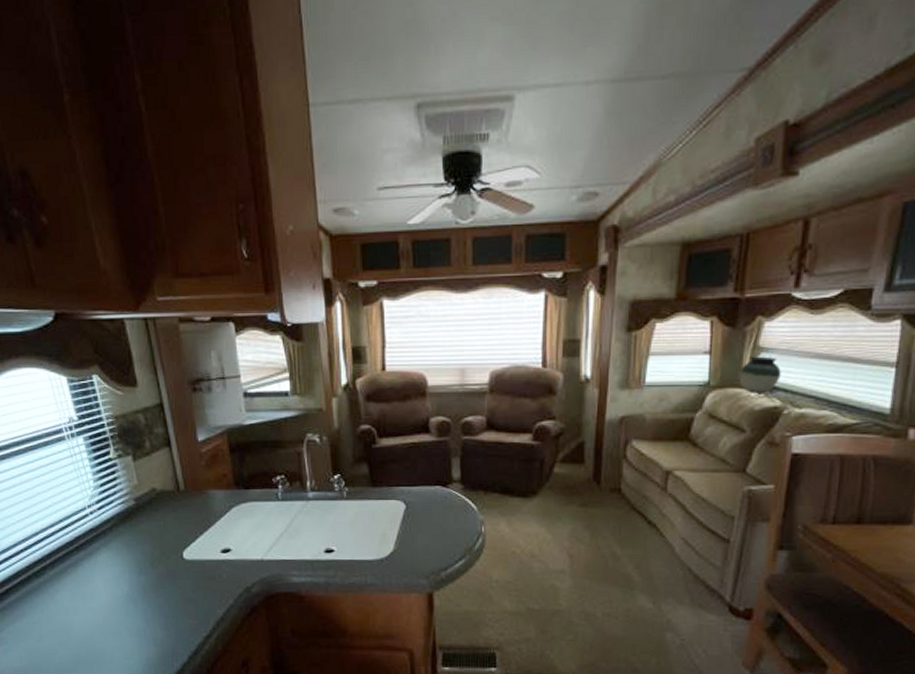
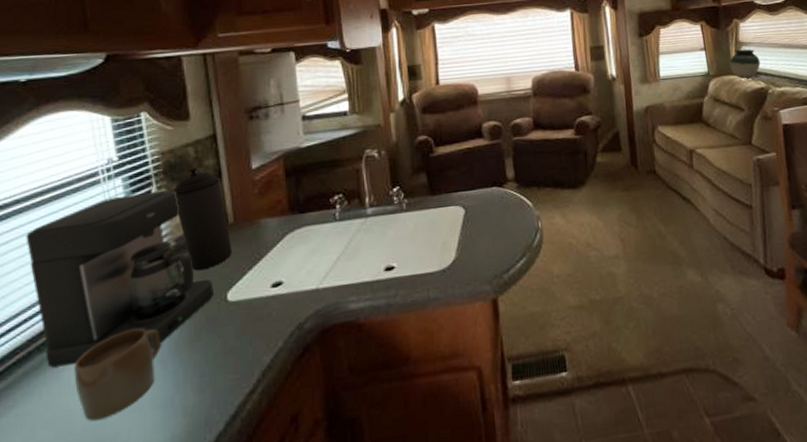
coffee maker: none [11,452,171,591] -> present [25,190,214,368]
mug: none [65,570,131,637] -> present [74,328,161,421]
canister: none [129,434,185,529] -> present [173,167,233,271]

